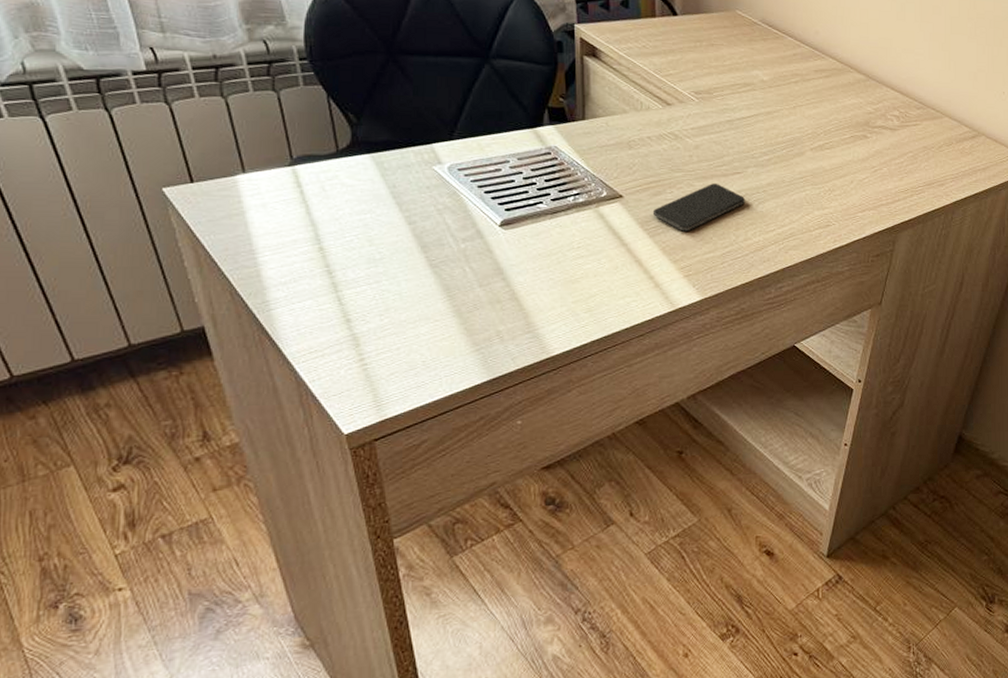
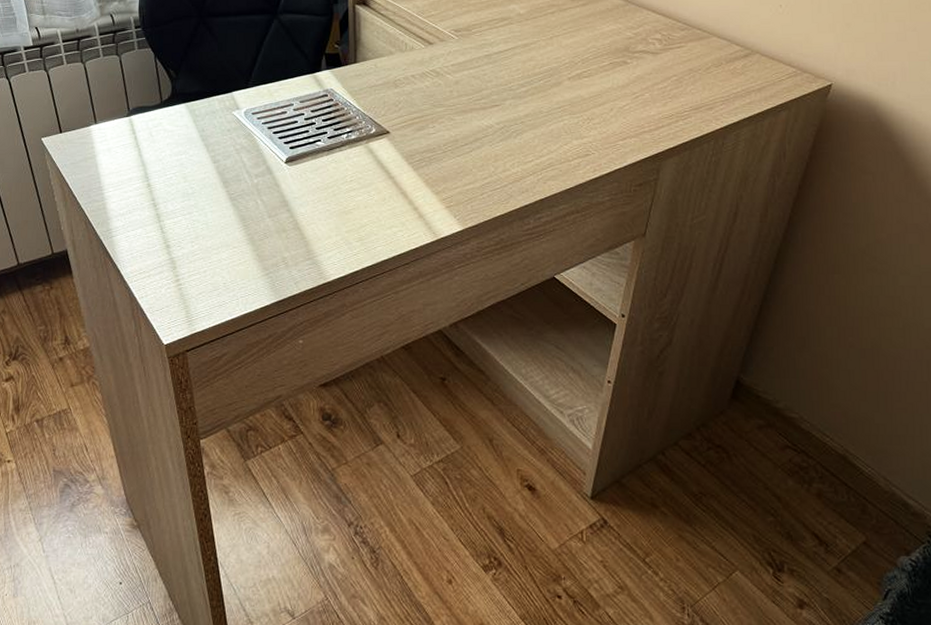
smartphone: present [652,183,746,232] -> none [416,117,504,164]

